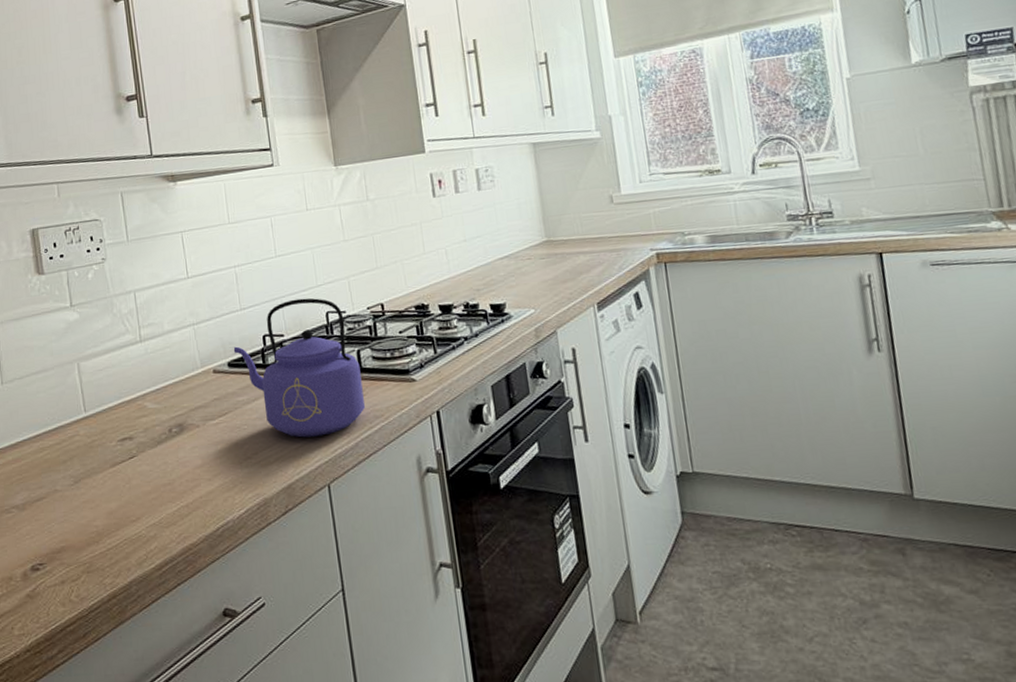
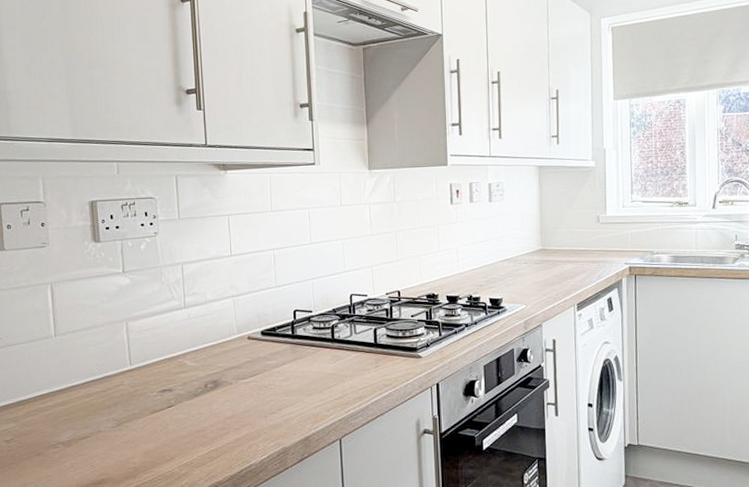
kettle: present [233,298,365,438] -> none [267,281,376,399]

